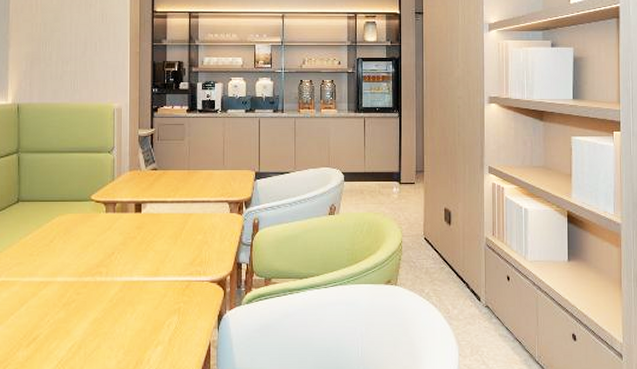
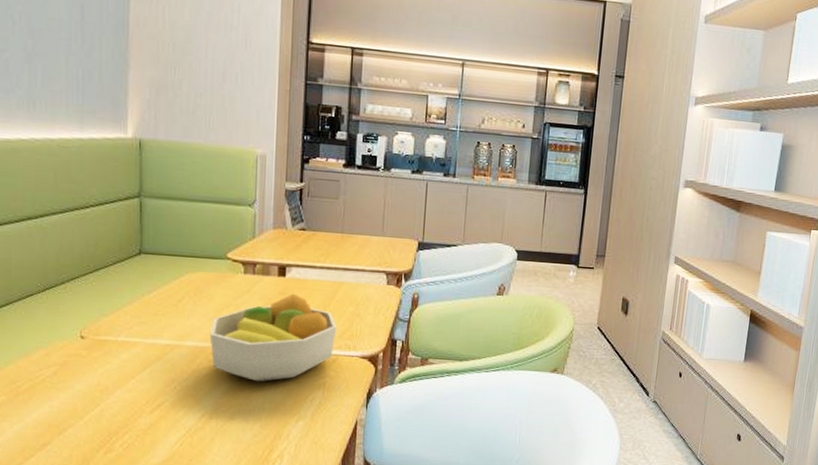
fruit bowl: none [77,227,188,311] -> present [209,293,337,382]

